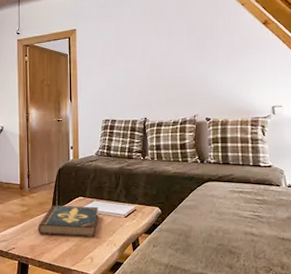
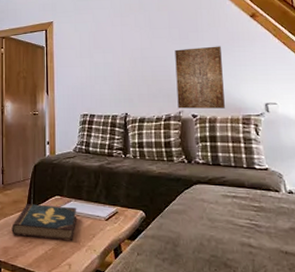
wall art: none [192,52,236,113] -> present [175,46,225,109]

